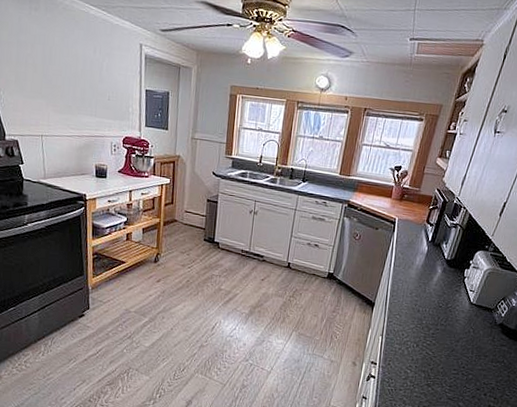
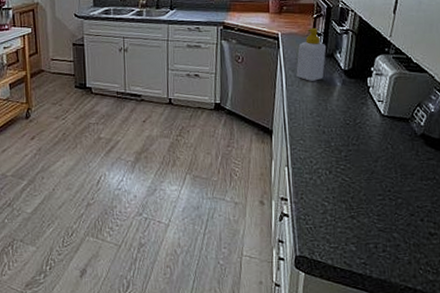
soap bottle: none [404,217,436,266] -> present [296,27,327,81]

